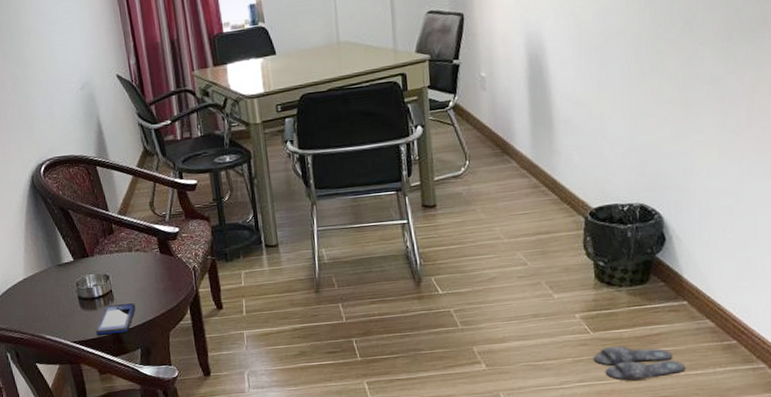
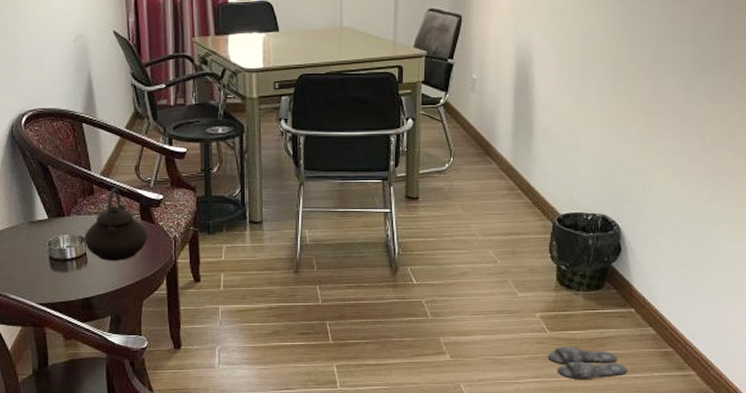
mobile phone: present [95,303,136,336] -> none [64,268,110,300]
teapot: none [108,225,169,296] -> present [84,187,148,261]

